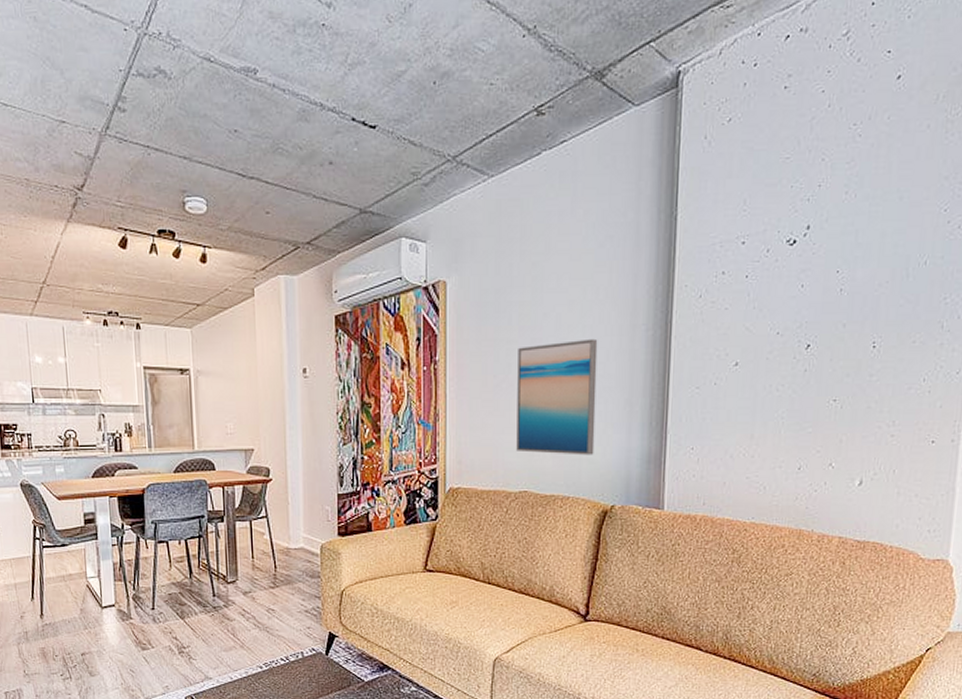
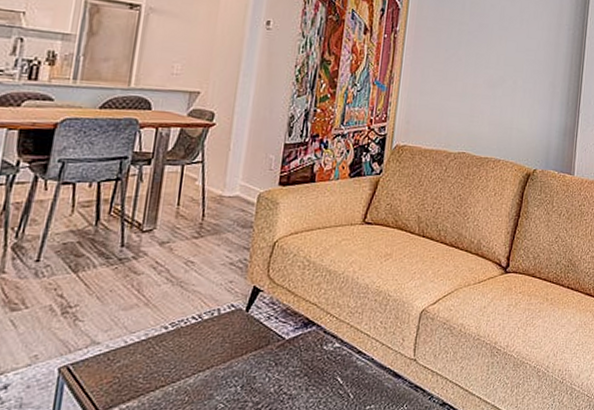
wall art: present [516,338,598,455] -> none [459,29,532,126]

